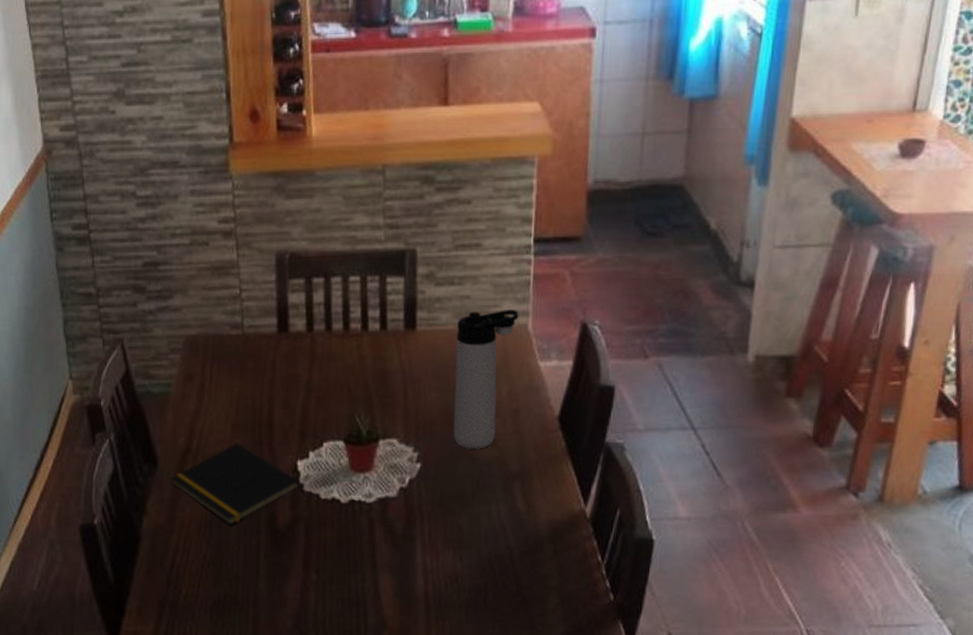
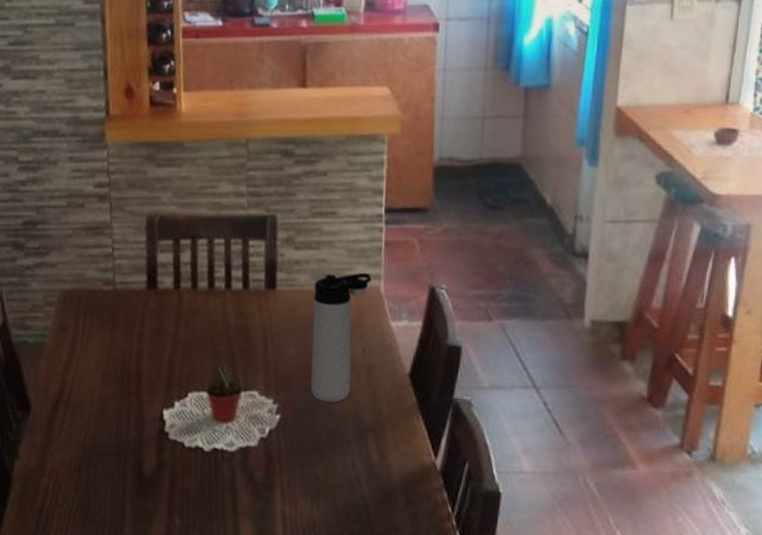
notepad: present [171,443,301,525] -> none [43,392,167,470]

